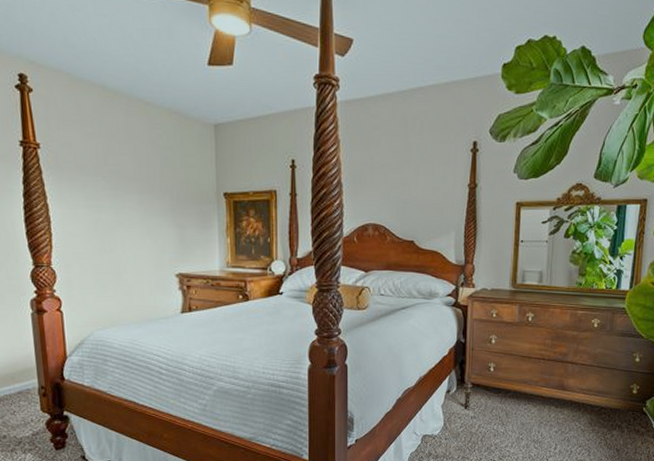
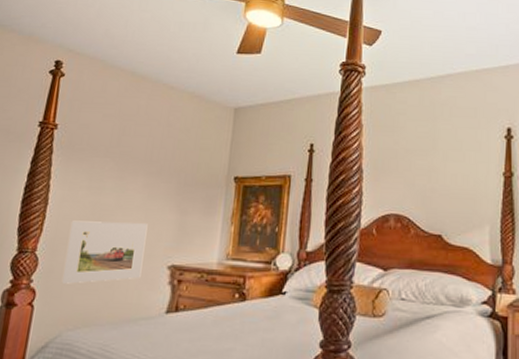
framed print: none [77,237,153,292] -> present [62,220,148,284]

